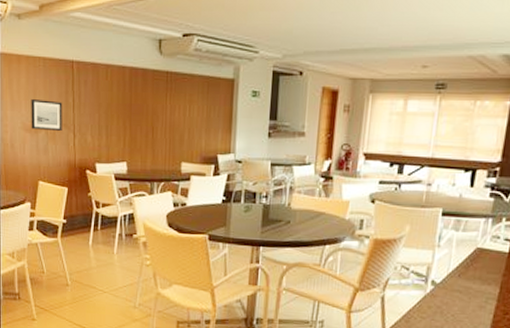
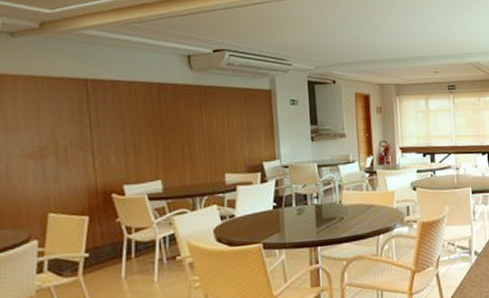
wall art: present [31,99,63,132] -> none [33,122,77,156]

